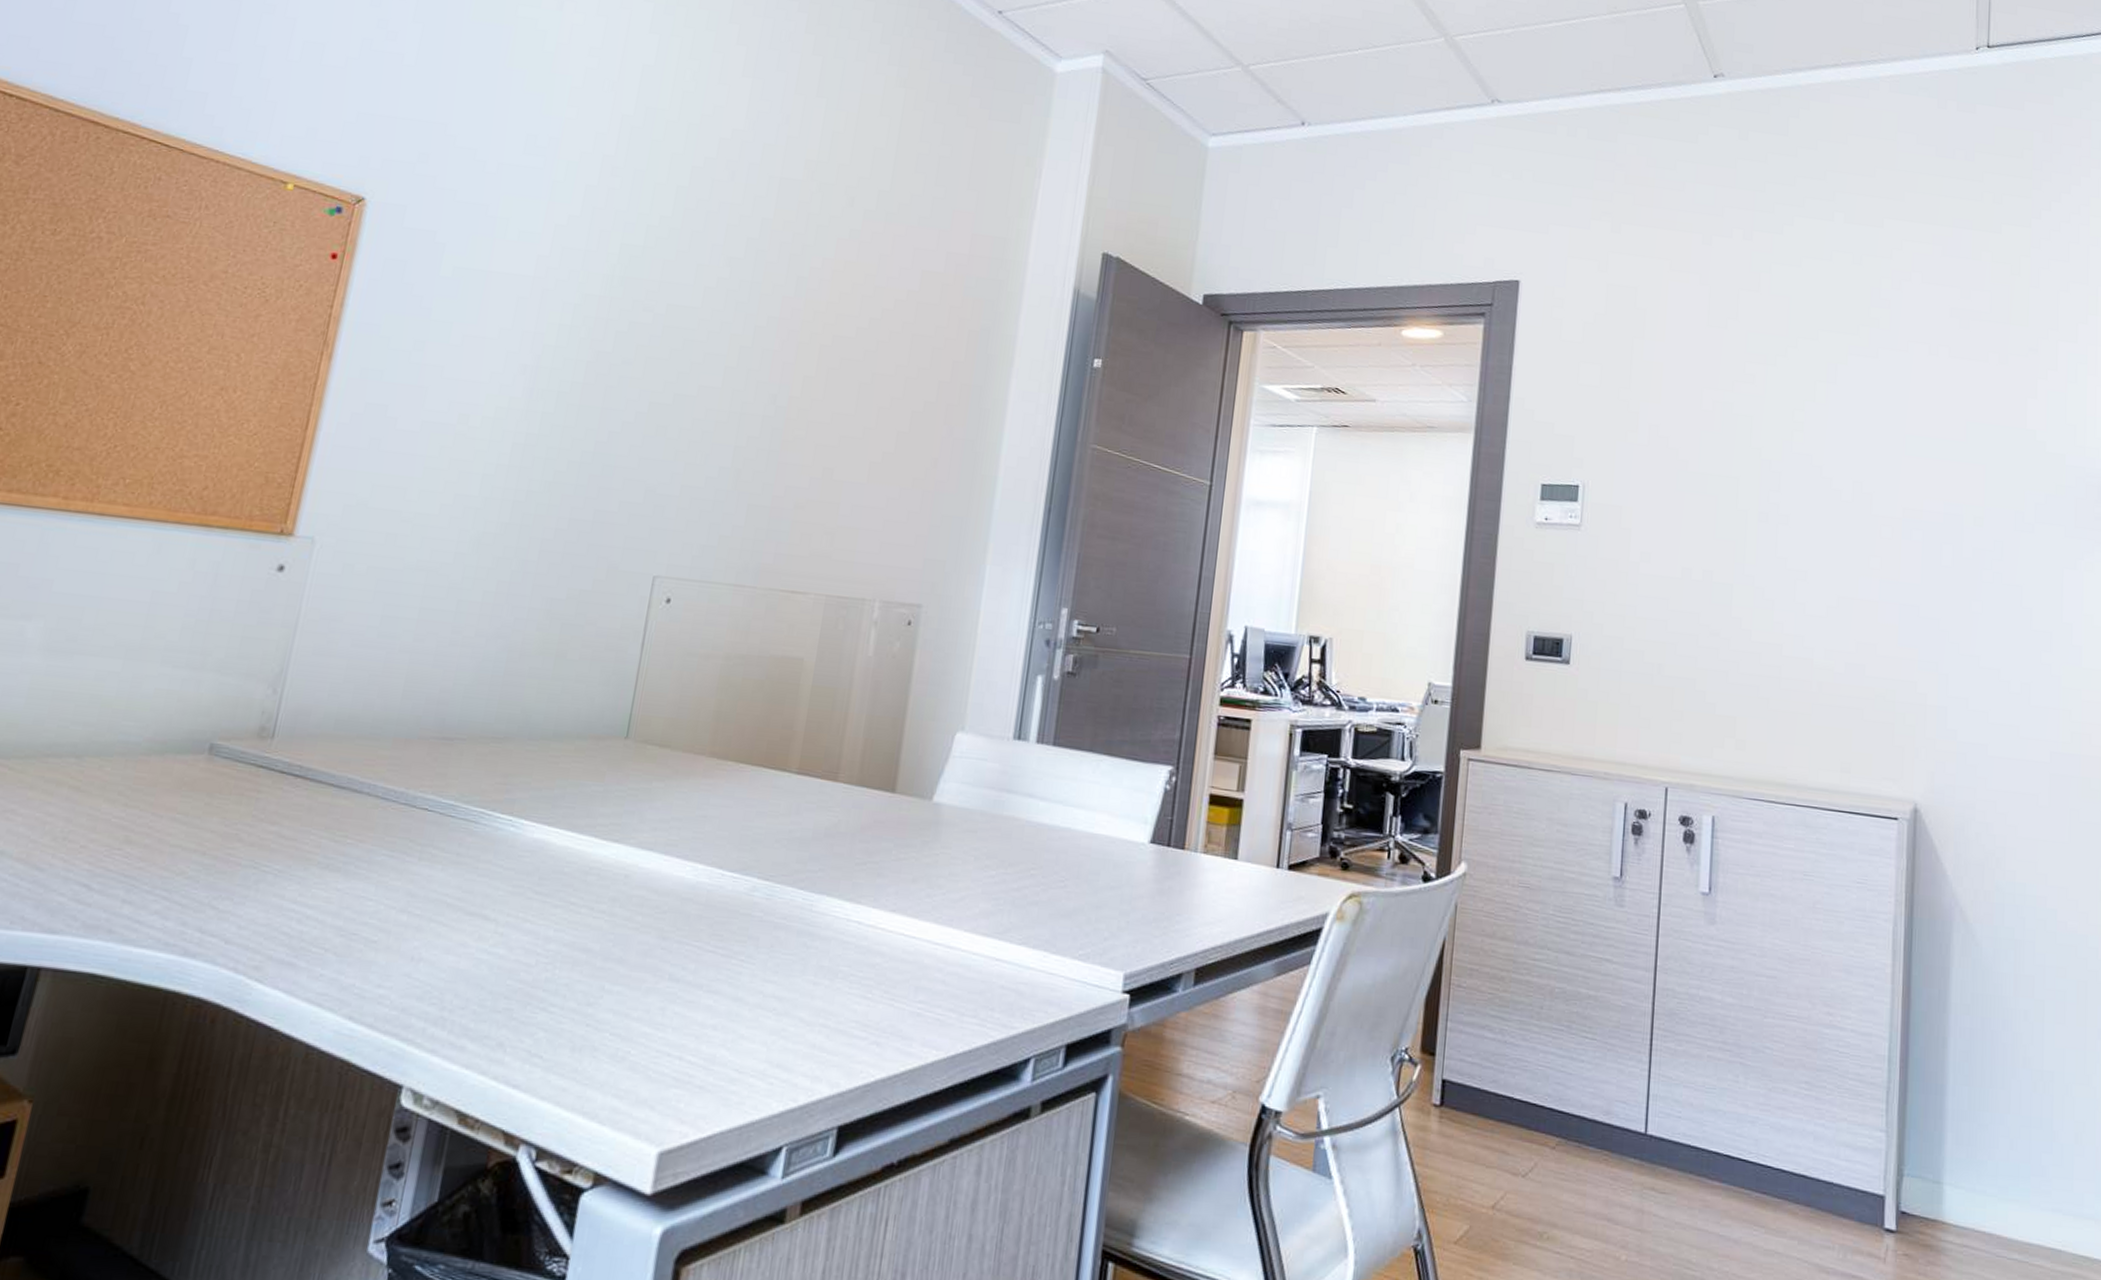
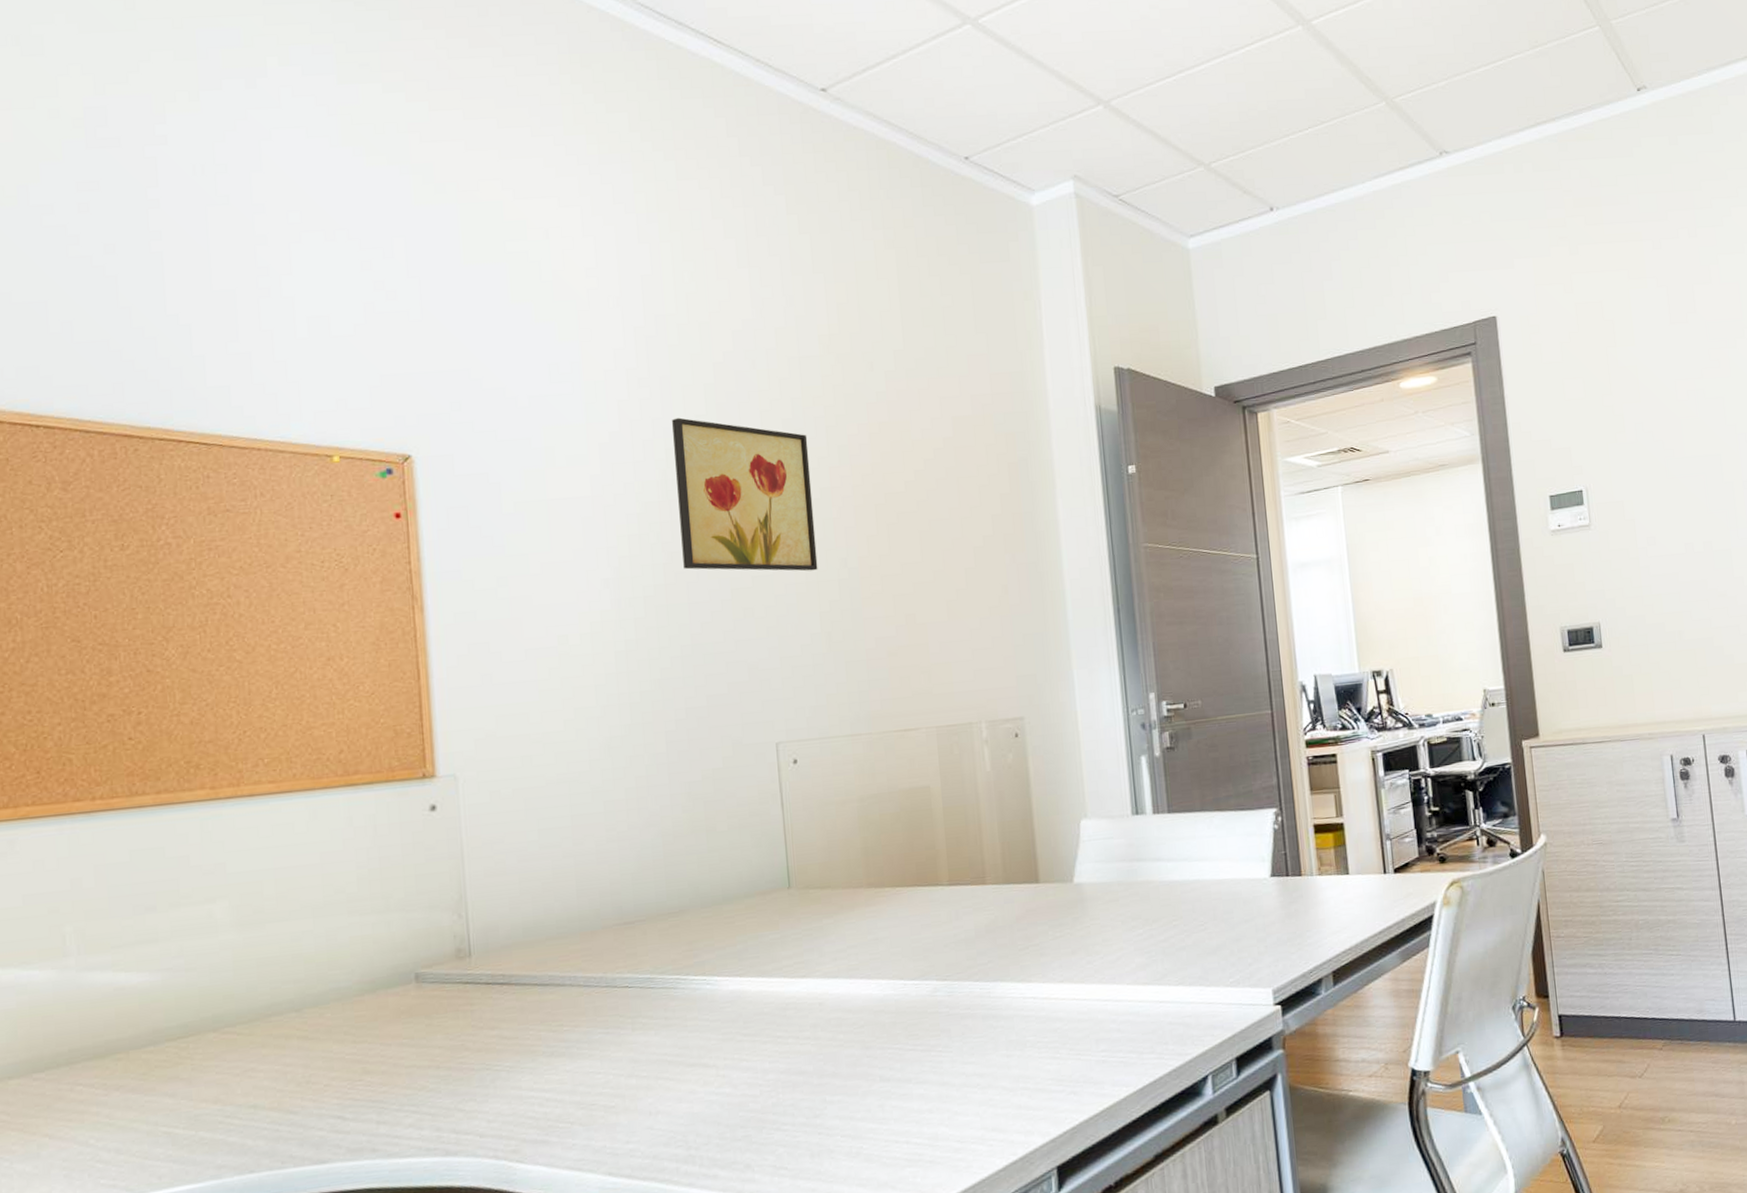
wall art: none [607,214,769,401] -> present [672,417,818,571]

